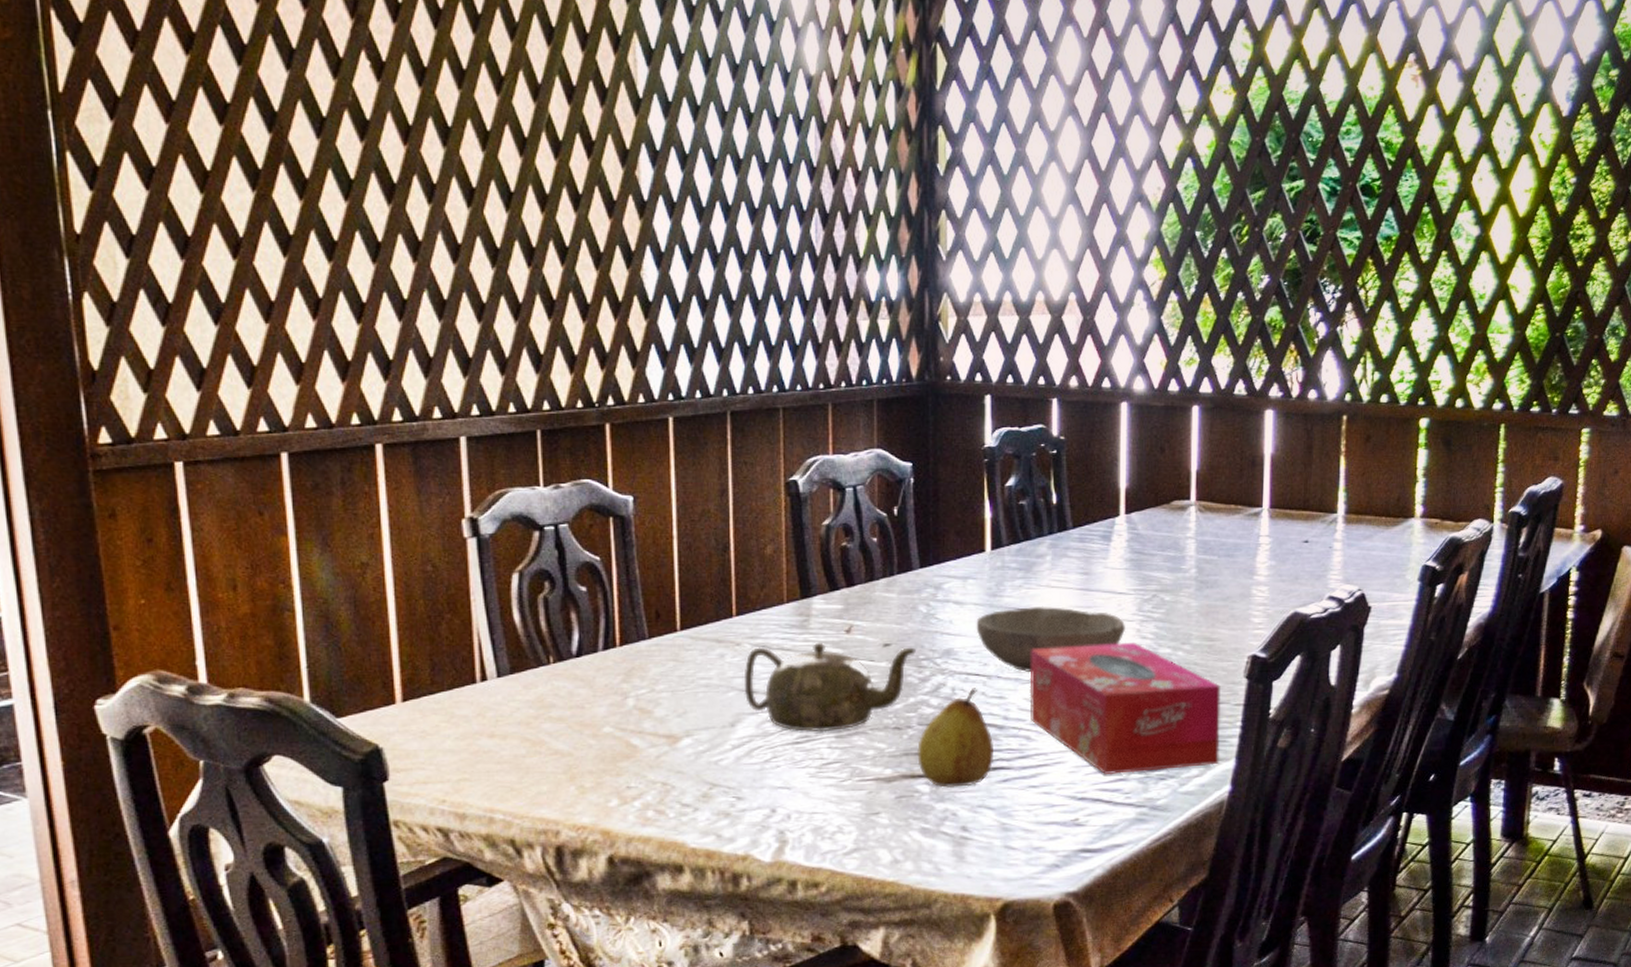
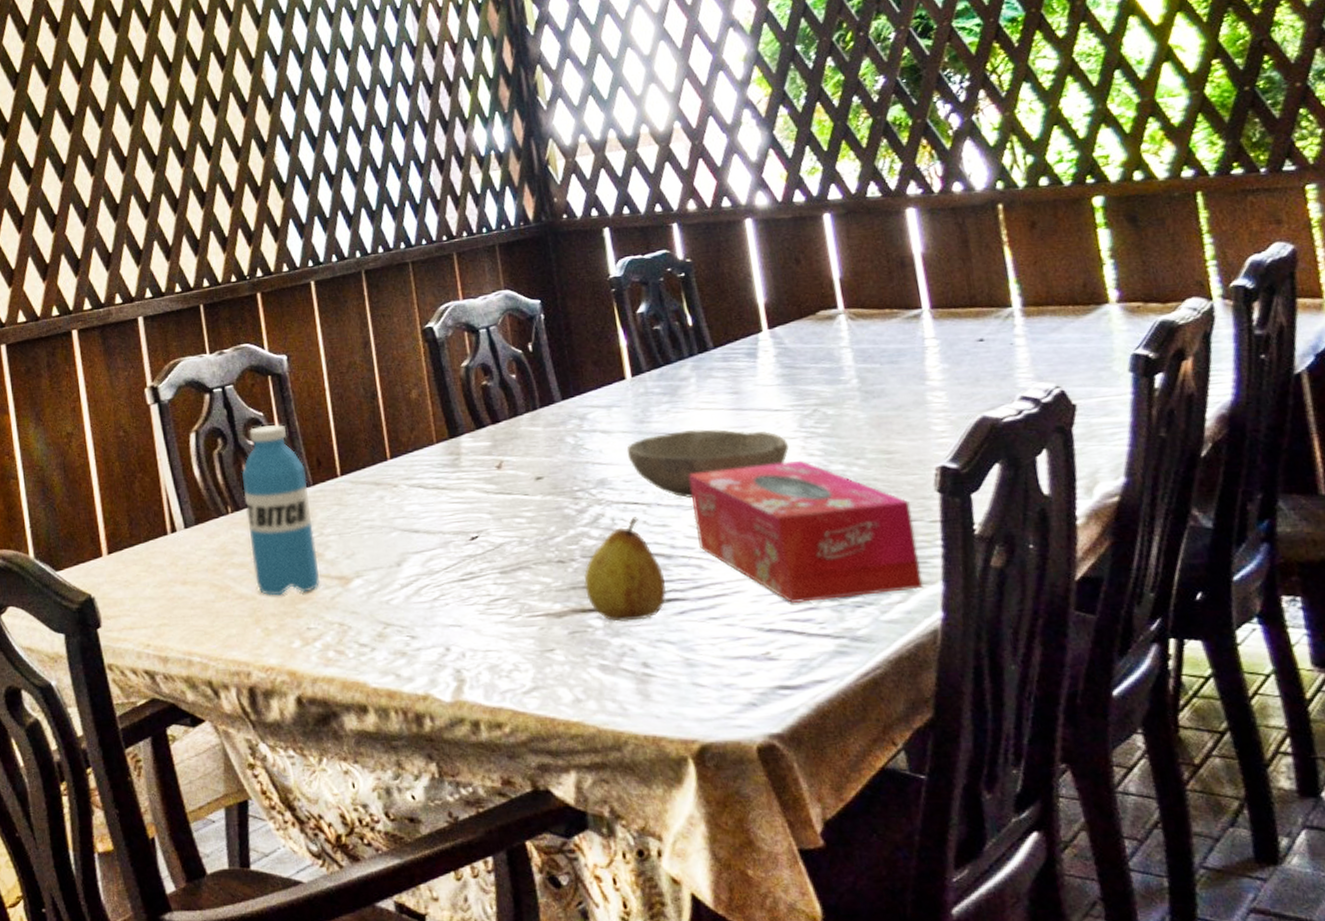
water bottle: none [568,570,646,753] -> present [241,423,320,596]
teapot: present [744,642,916,732] -> none [403,479,569,569]

